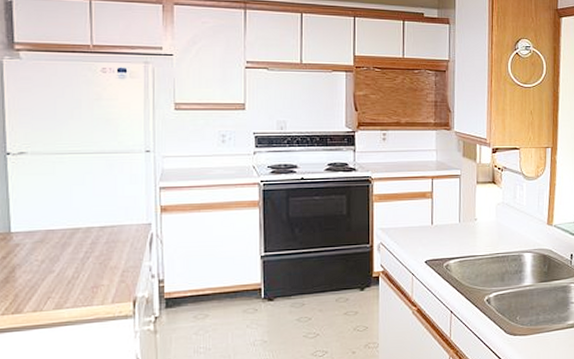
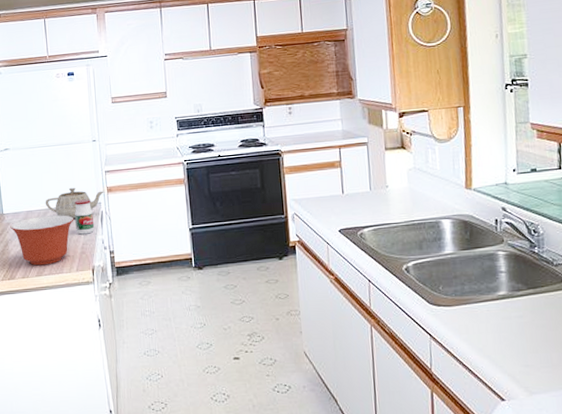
mixing bowl: none [20,236,113,297] -> present [10,215,74,266]
teapot: none [73,204,156,241] -> present [45,187,104,219]
jar: none [113,218,141,260] -> present [74,199,95,235]

